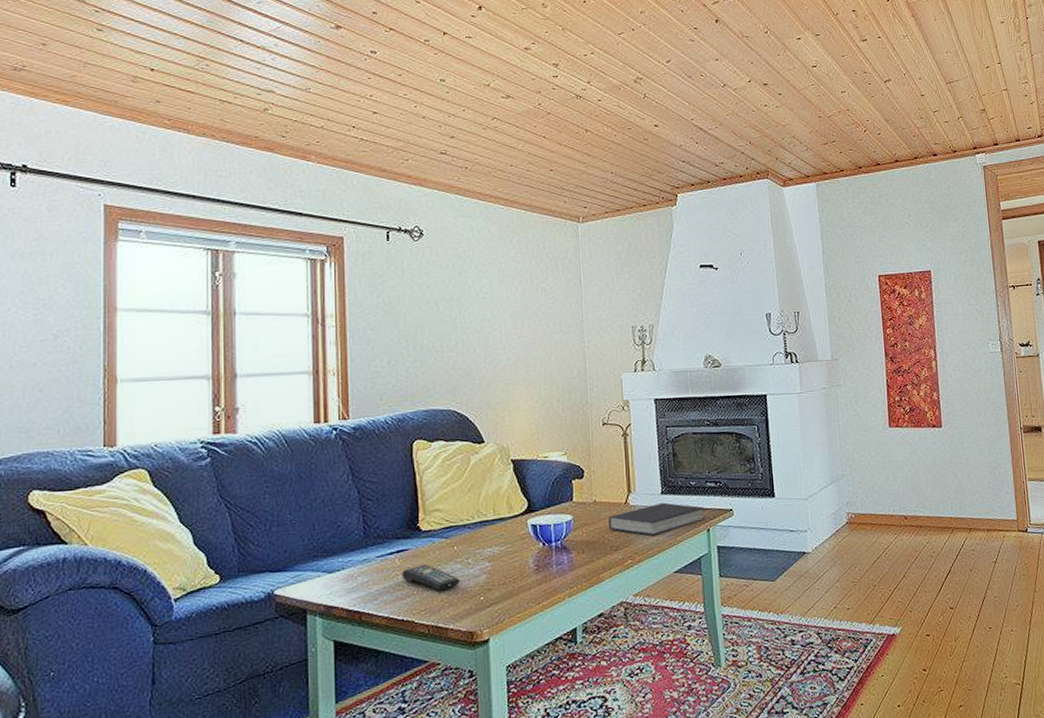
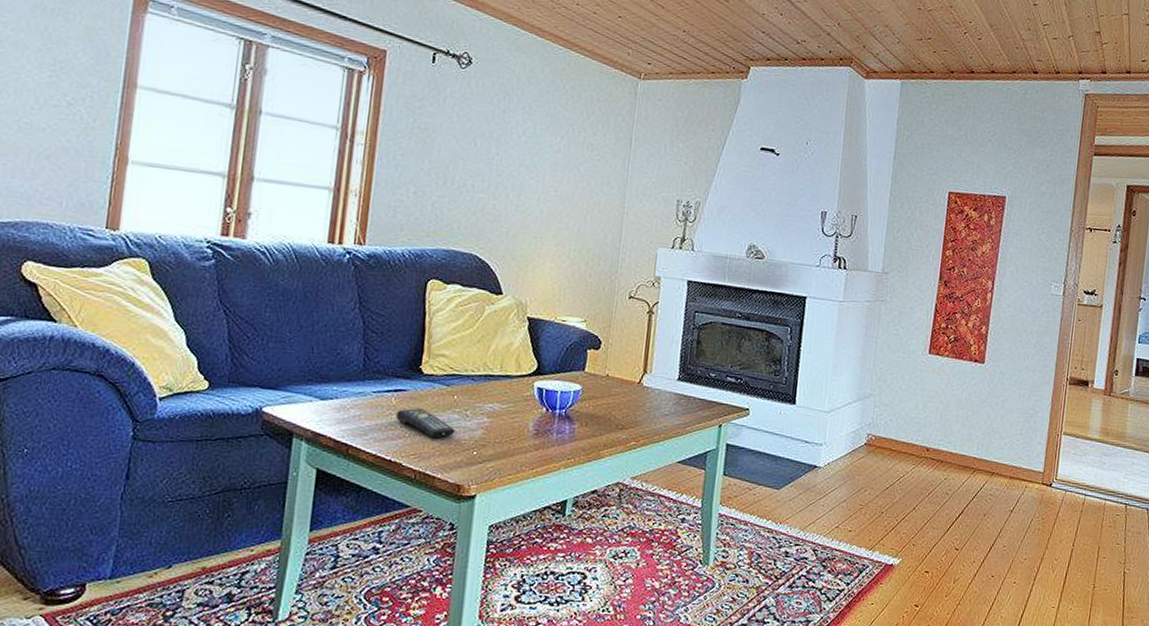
book: present [608,502,704,536] -> none [617,389,719,421]

